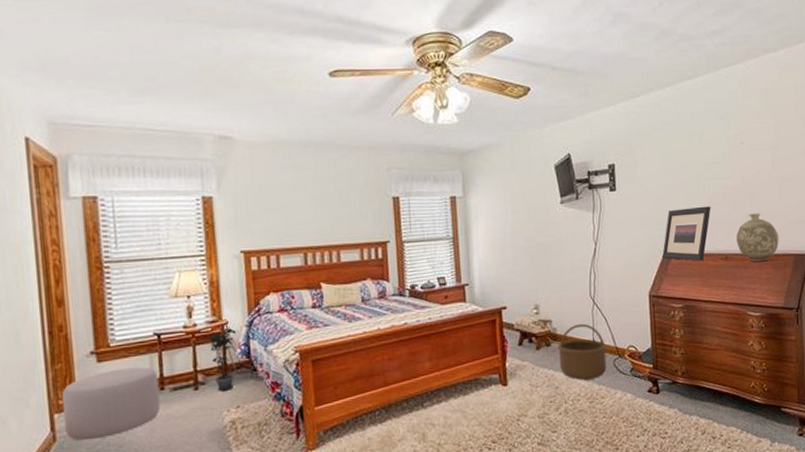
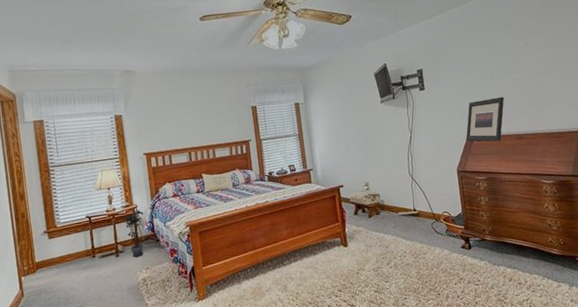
ottoman: present [61,367,161,441] -> none [26,241,93,296]
basket: present [558,323,607,380] -> none [385,195,426,240]
decorative vase: present [736,213,779,261] -> none [527,100,565,139]

